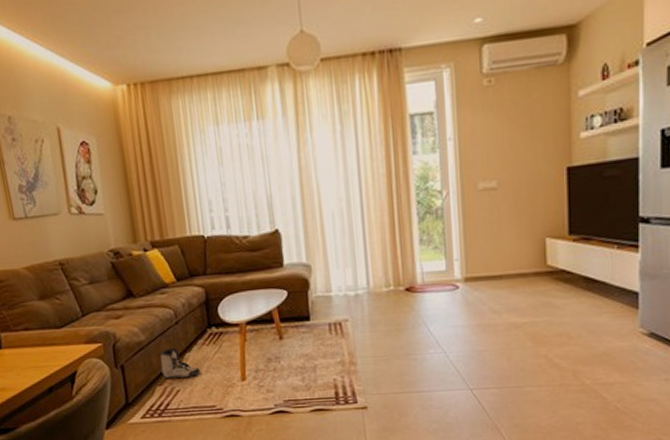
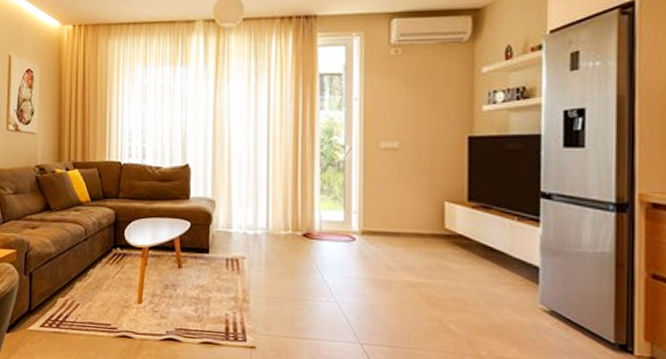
shoe: present [156,347,201,379] -> none [63,262,101,294]

